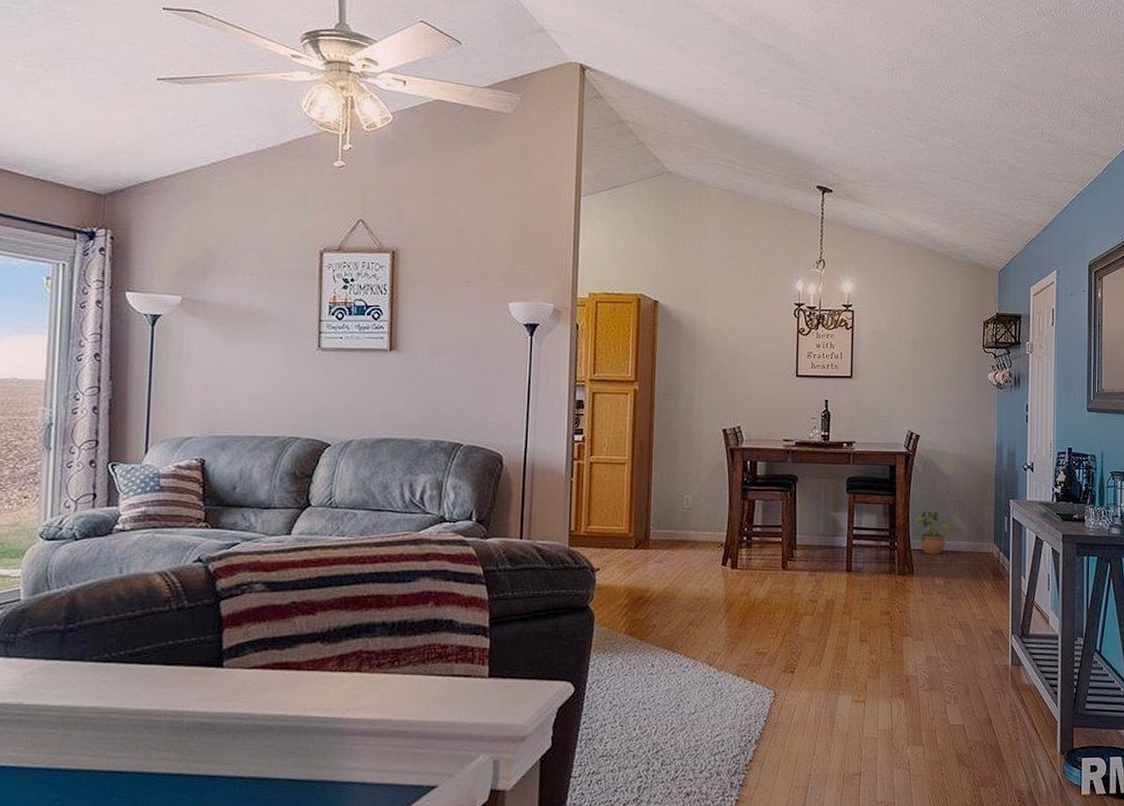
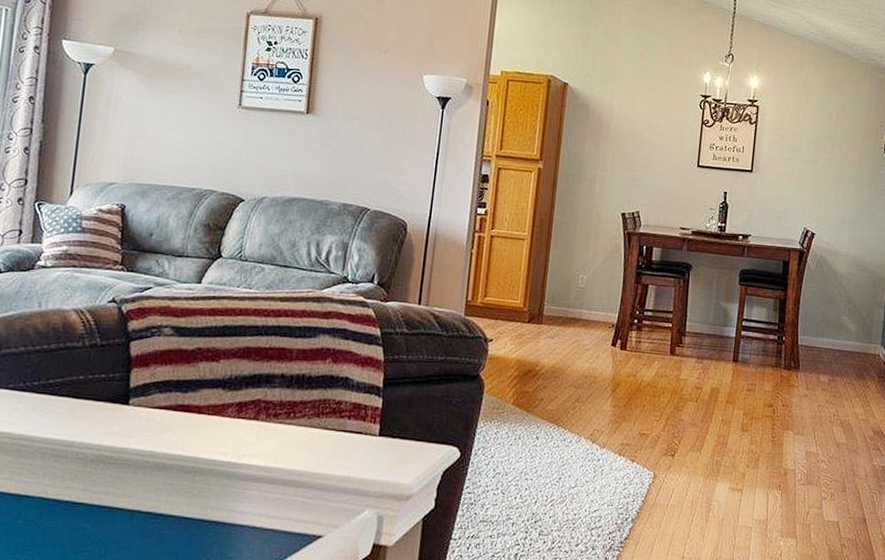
potted plant: present [912,507,950,555] -> none [801,305,839,352]

